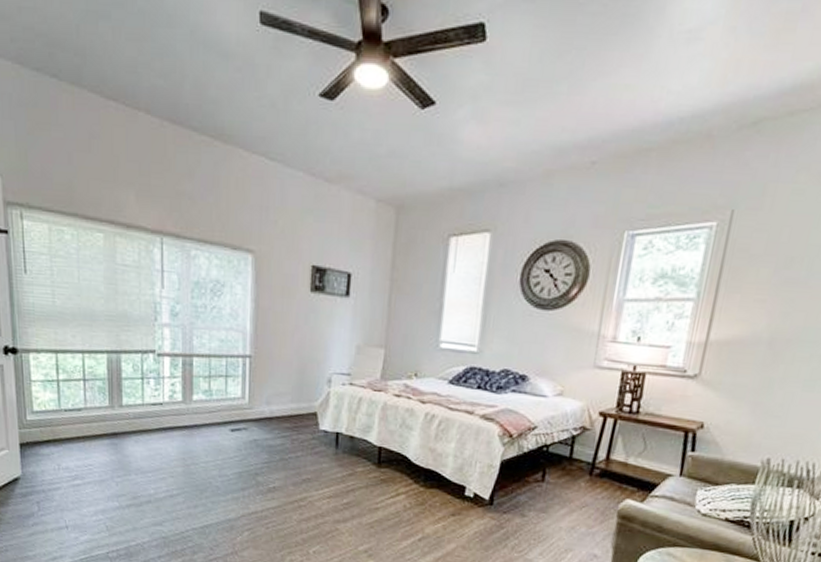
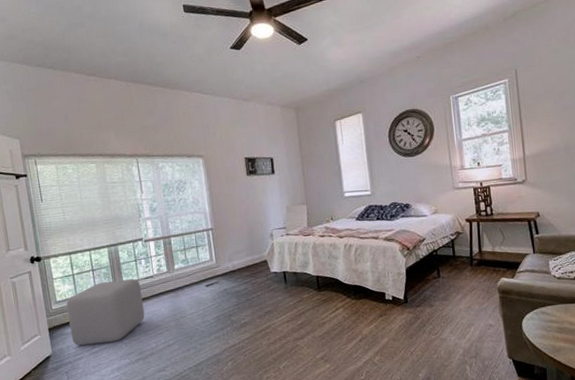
pouf: none [45,398,146,478] -> present [66,278,145,346]

